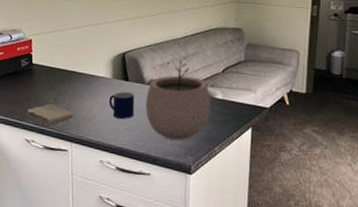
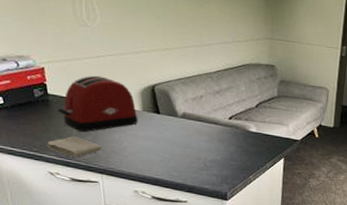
toaster: none [39,45,108,100] -> present [58,75,138,132]
mug: present [109,91,135,119] -> none [140,124,168,151]
plant pot: present [145,59,211,141] -> none [179,93,245,171]

